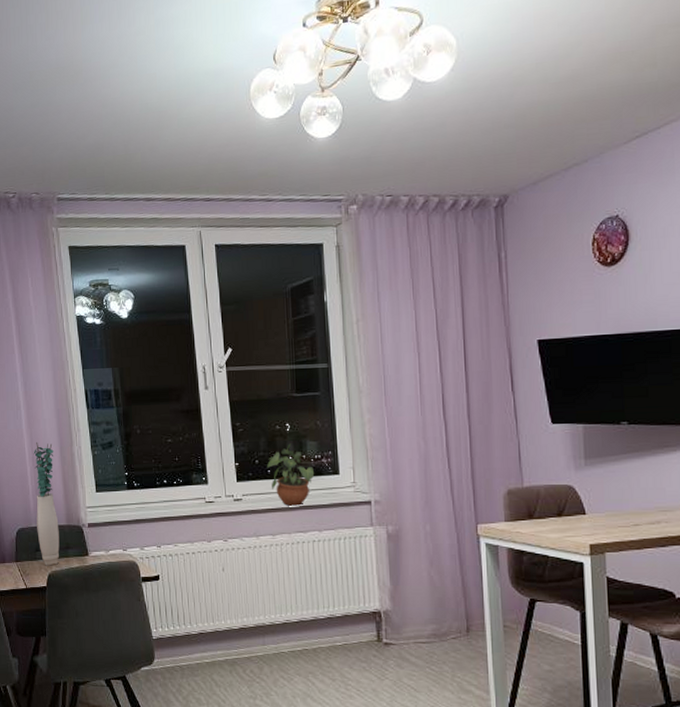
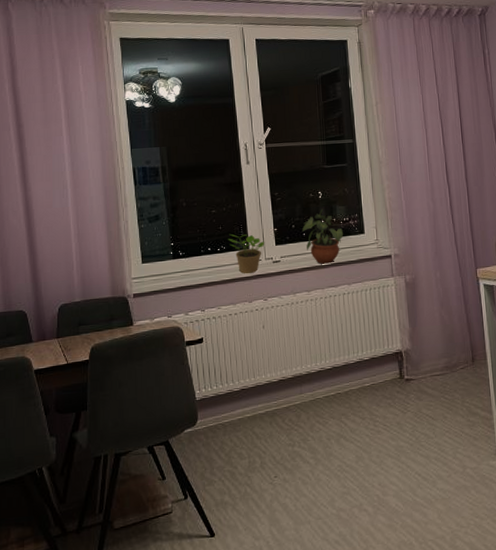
vase: present [33,443,60,567] -> none [79,219,104,340]
potted plant: none [185,466,224,510] -> present [228,233,264,274]

